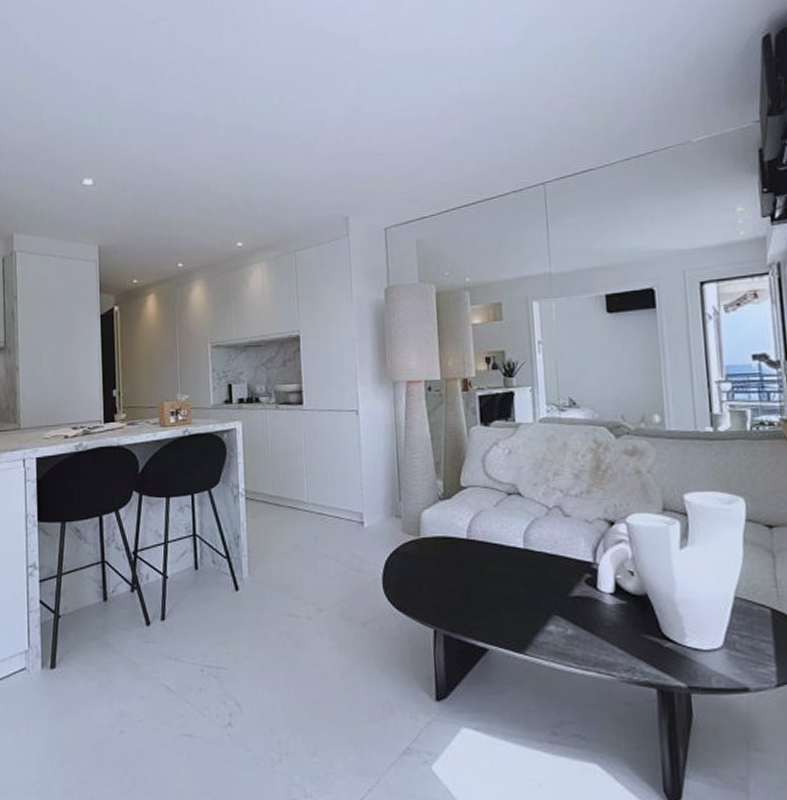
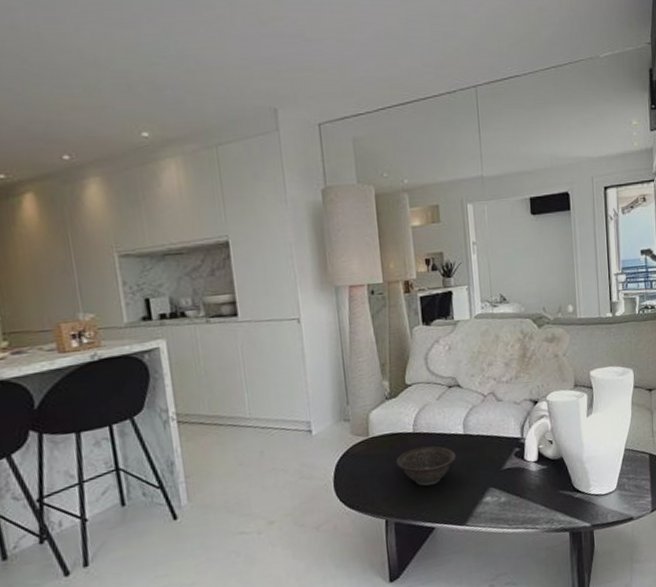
decorative bowl: none [448,556,515,601] -> present [396,446,457,486]

